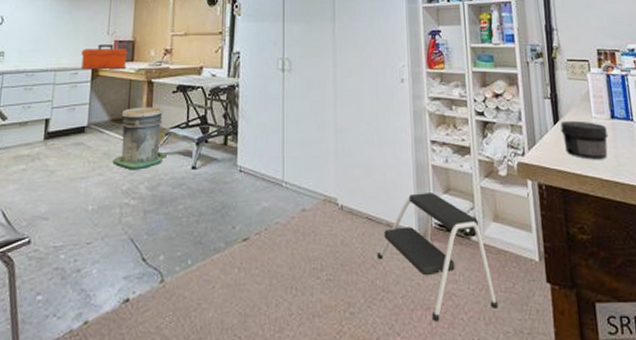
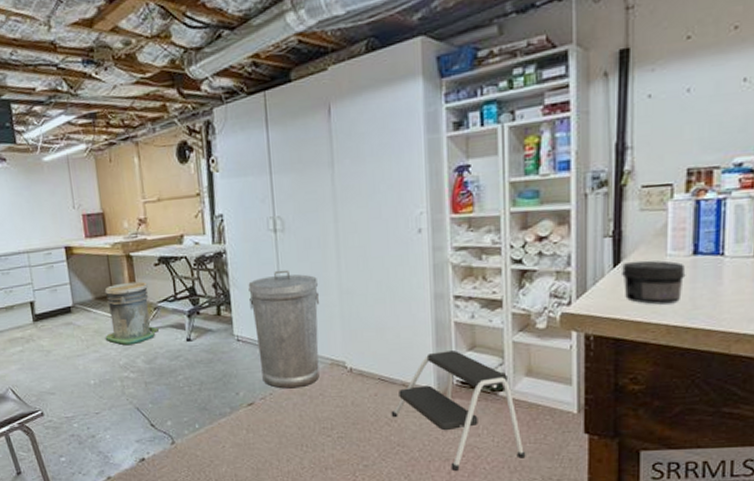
toolbox: present [81,45,128,70] -> none [50,219,100,249]
trash can: none [255,106,318,224] -> present [248,269,320,389]

